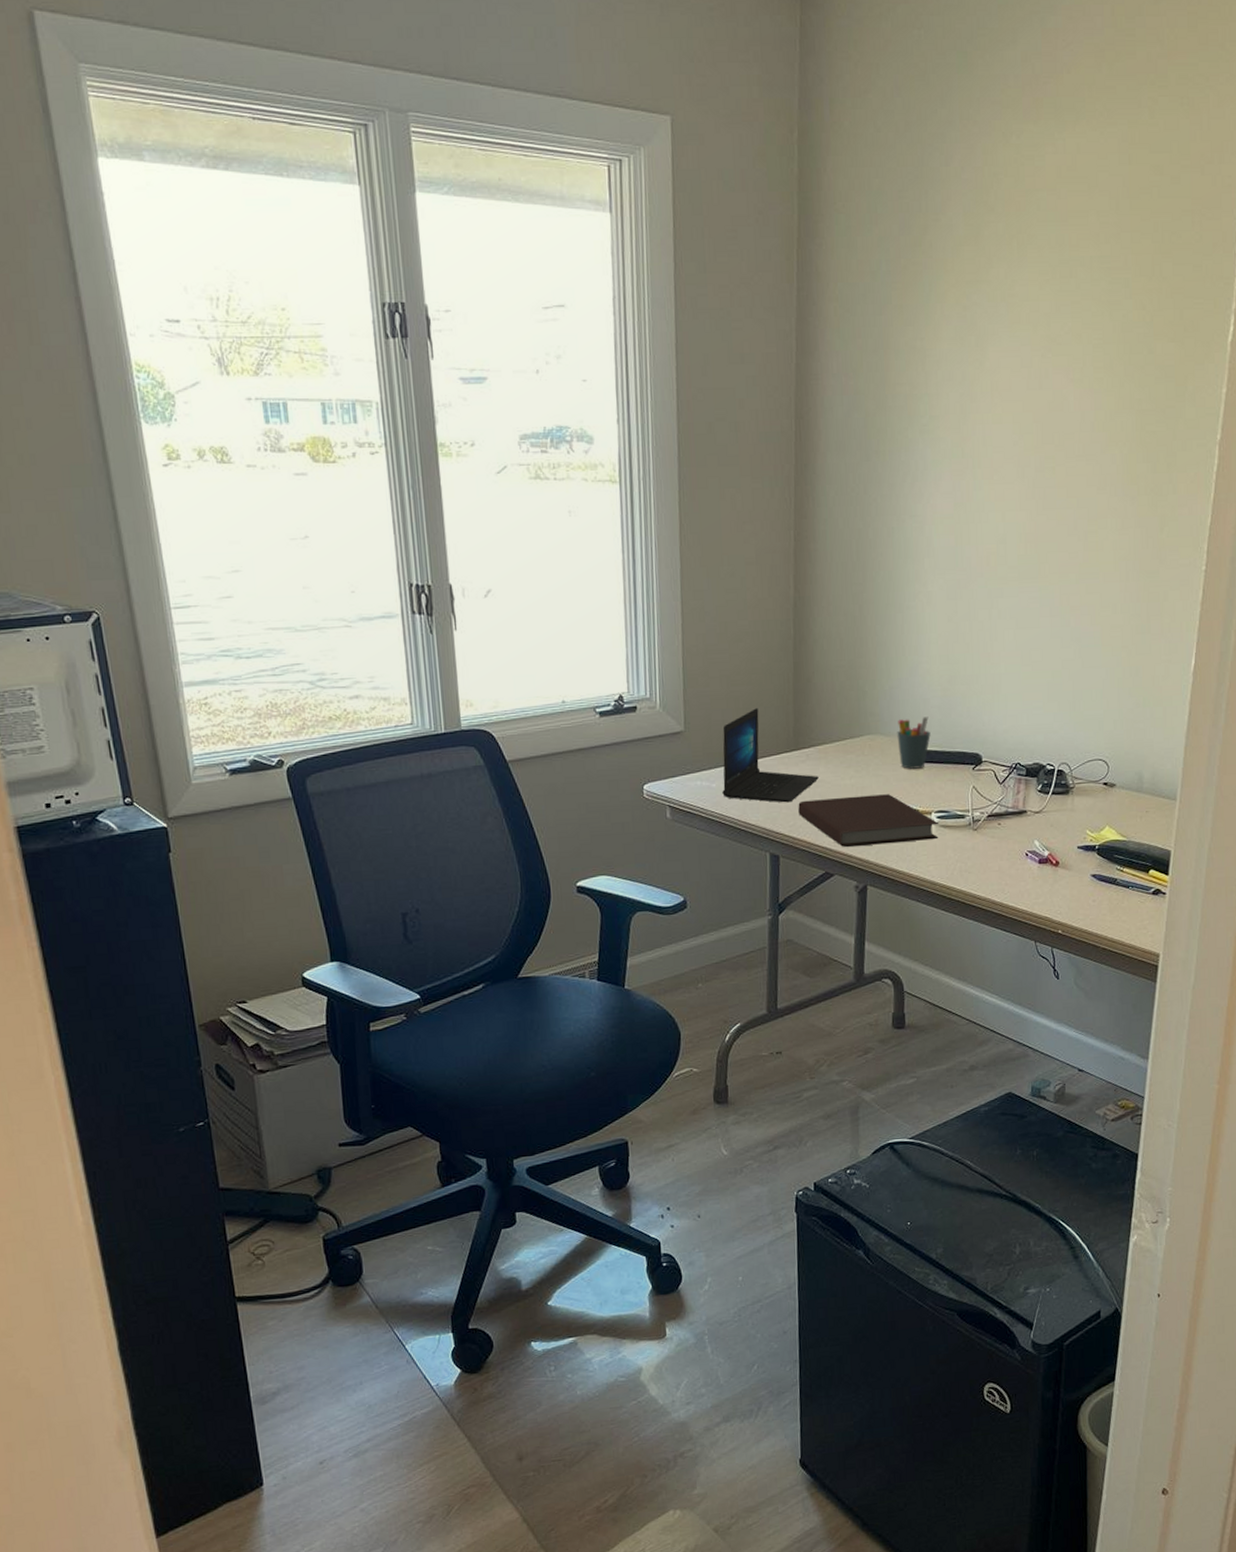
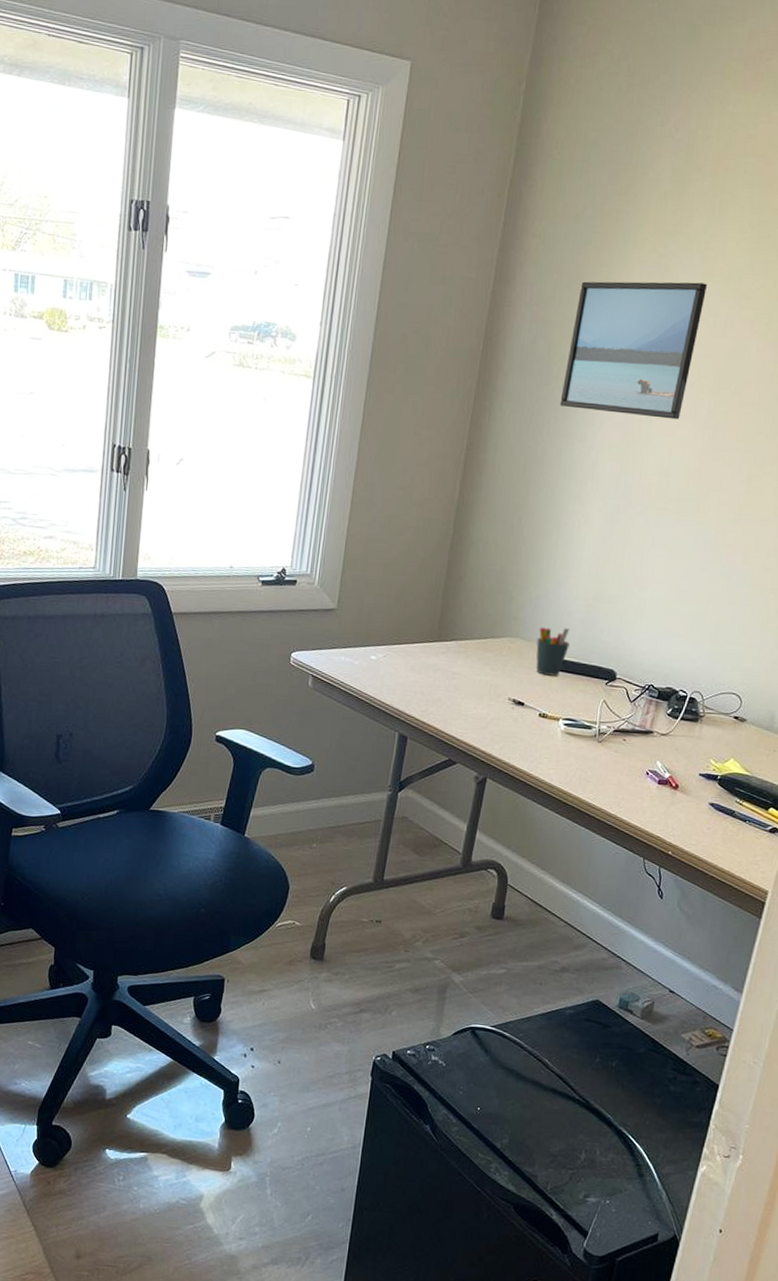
laptop: present [722,708,819,803] -> none [363,597,456,689]
notebook: present [798,794,940,848] -> none [431,689,566,745]
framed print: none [884,333,1016,483] -> present [560,281,707,420]

